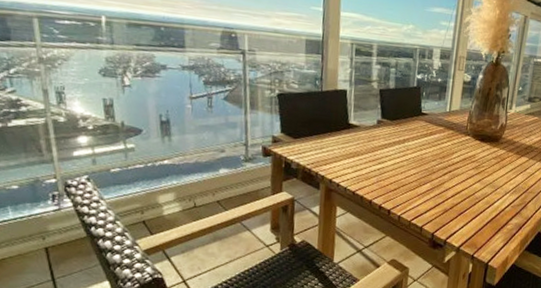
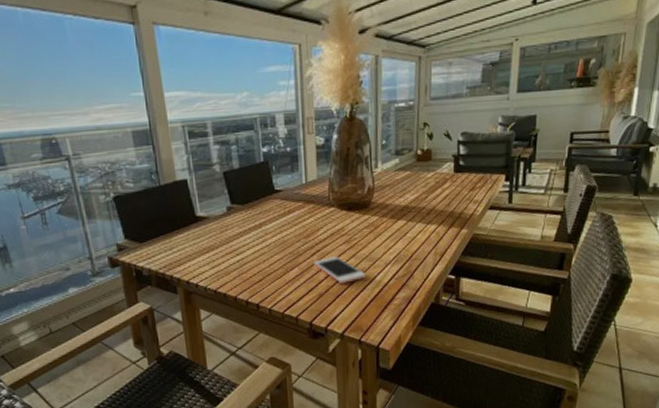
cell phone: none [444,178,488,204] -> present [314,256,367,284]

